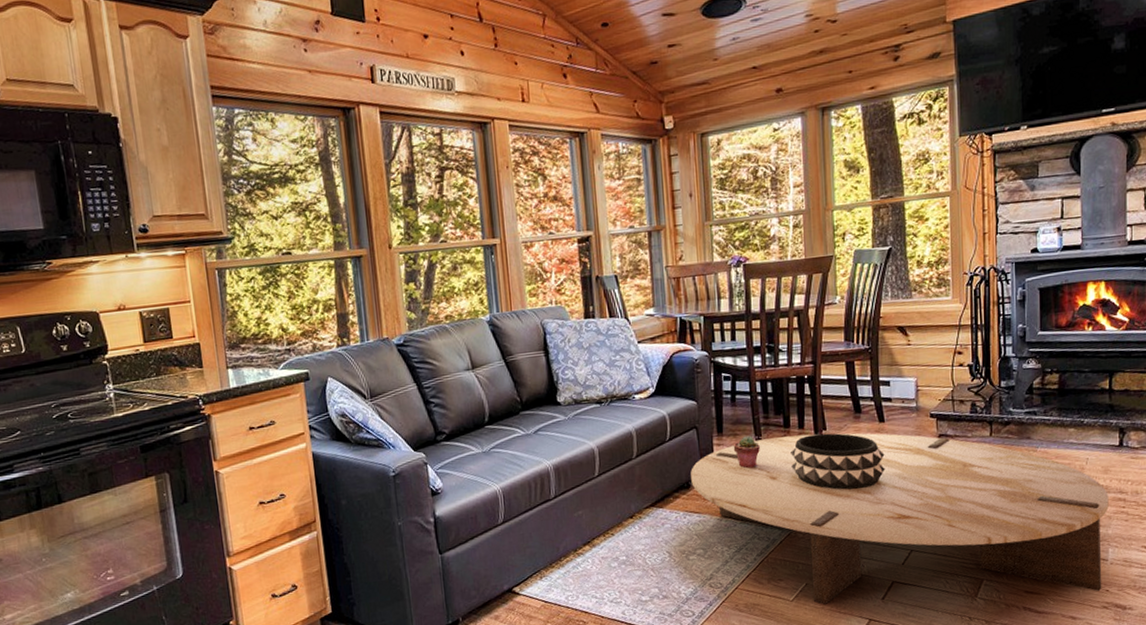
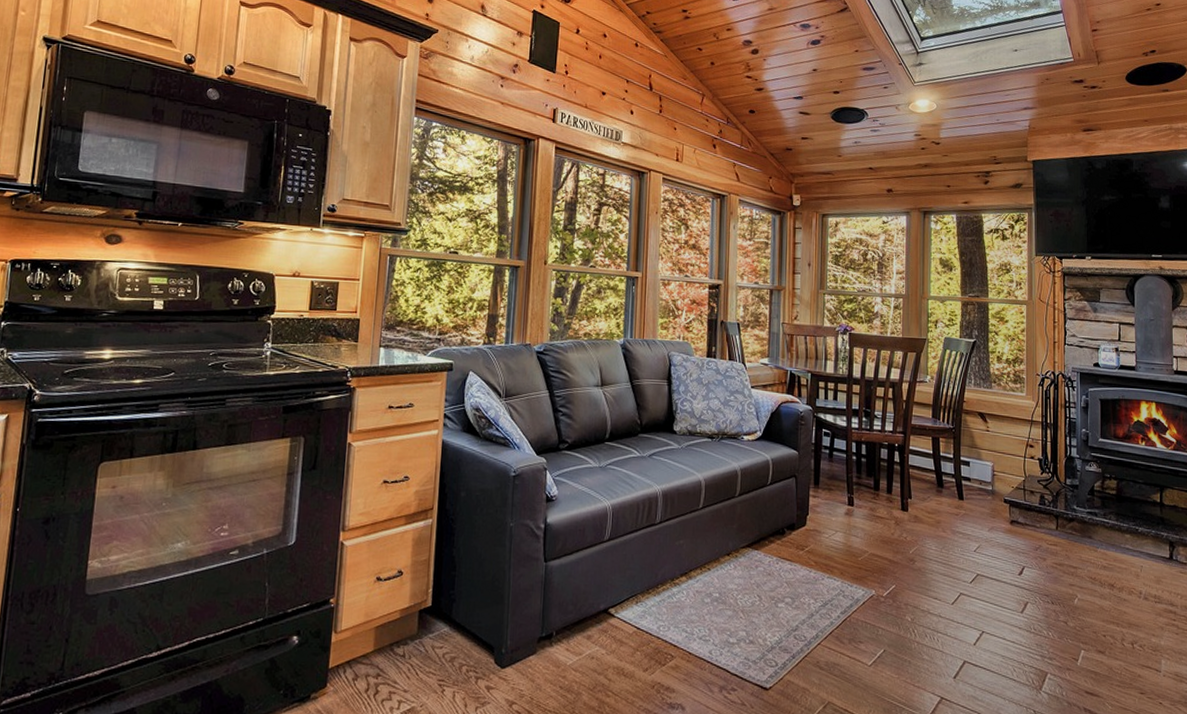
coffee table: present [691,433,1109,605] -> none [786,498,1161,702]
potted succulent: present [733,435,760,469] -> none [827,492,851,525]
decorative bowl: present [790,433,885,490] -> none [878,501,962,562]

